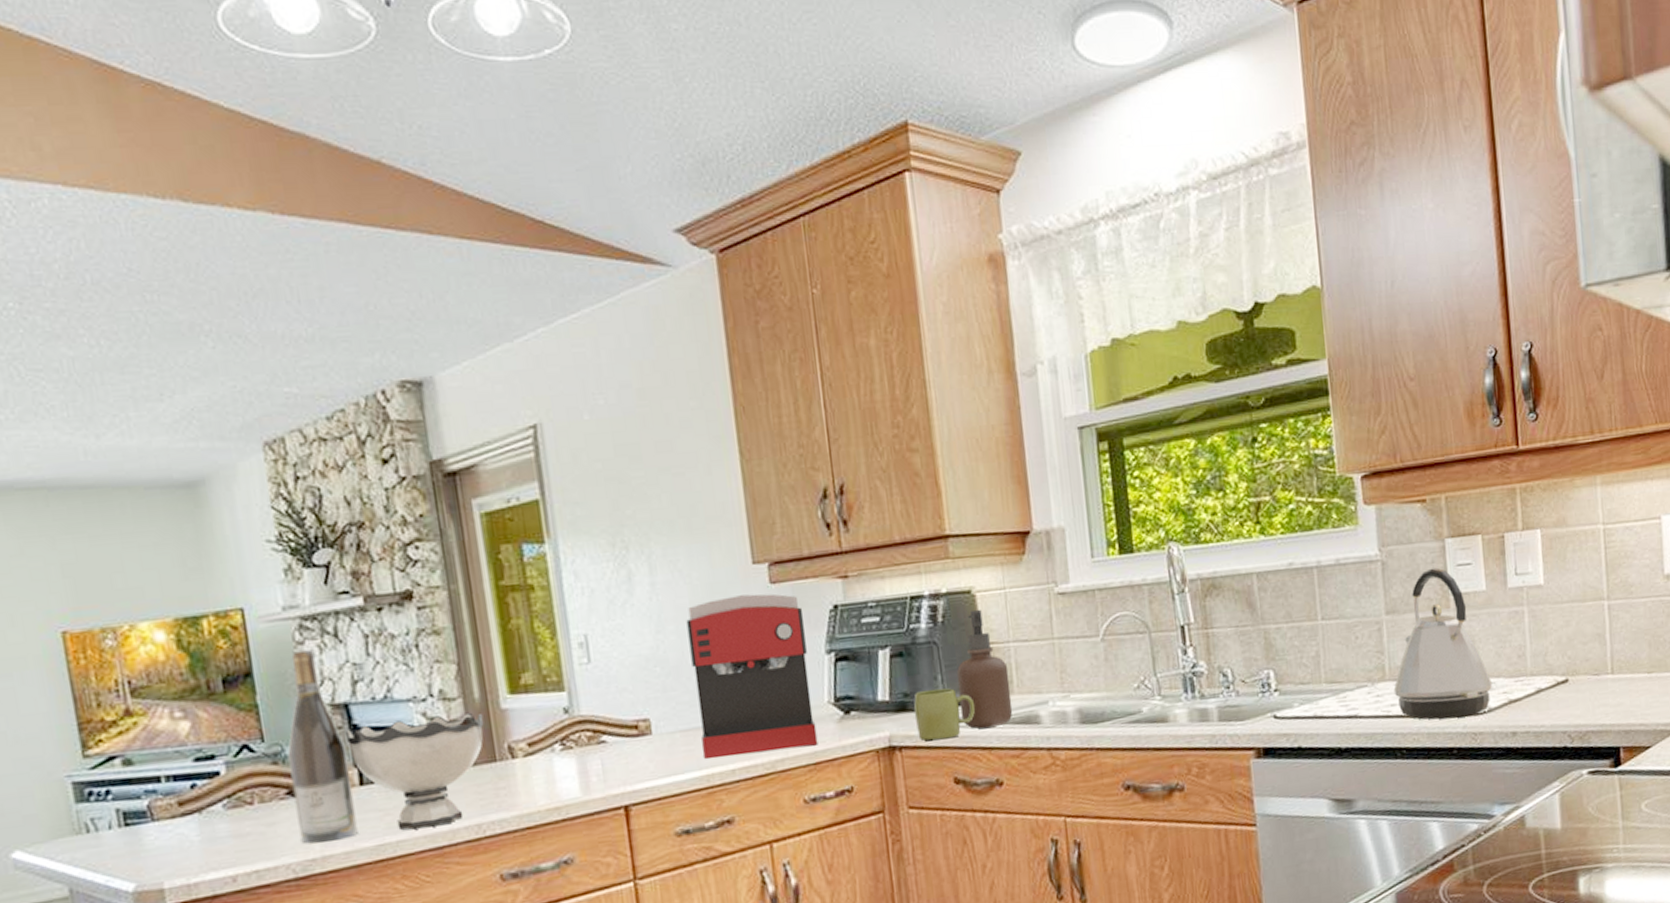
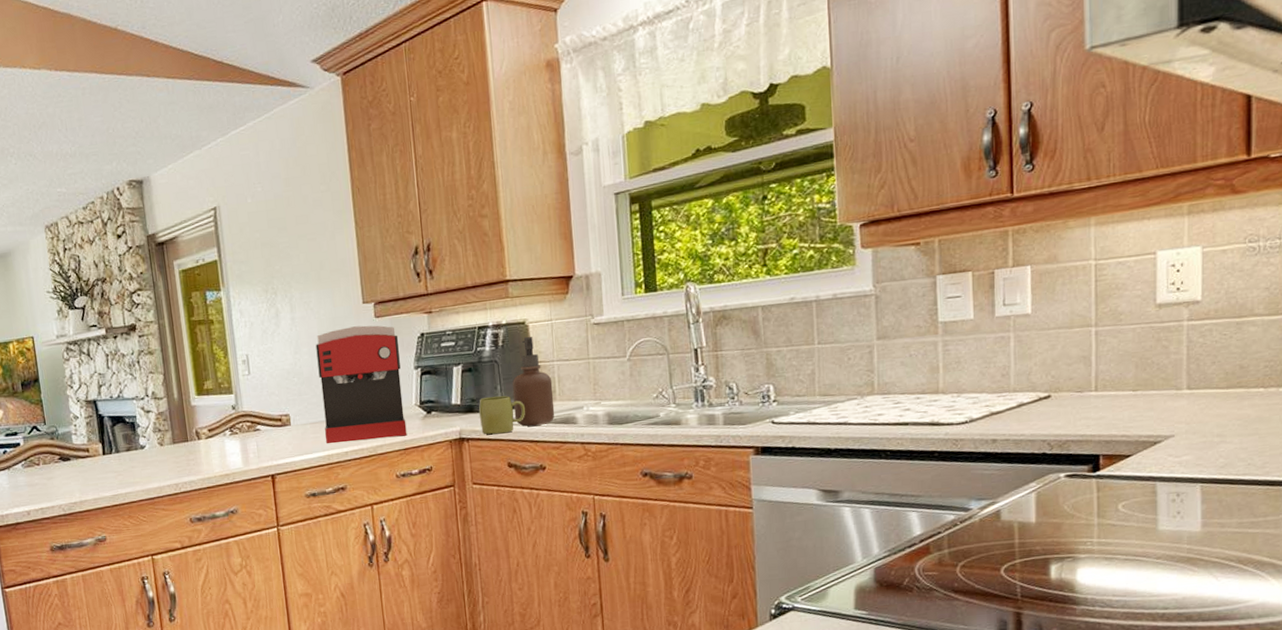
wine bottle: present [287,649,358,845] -> none [59,364,102,493]
bowl: present [346,712,484,830] -> none [95,407,181,486]
kettle: present [1393,567,1493,720] -> none [881,300,976,428]

